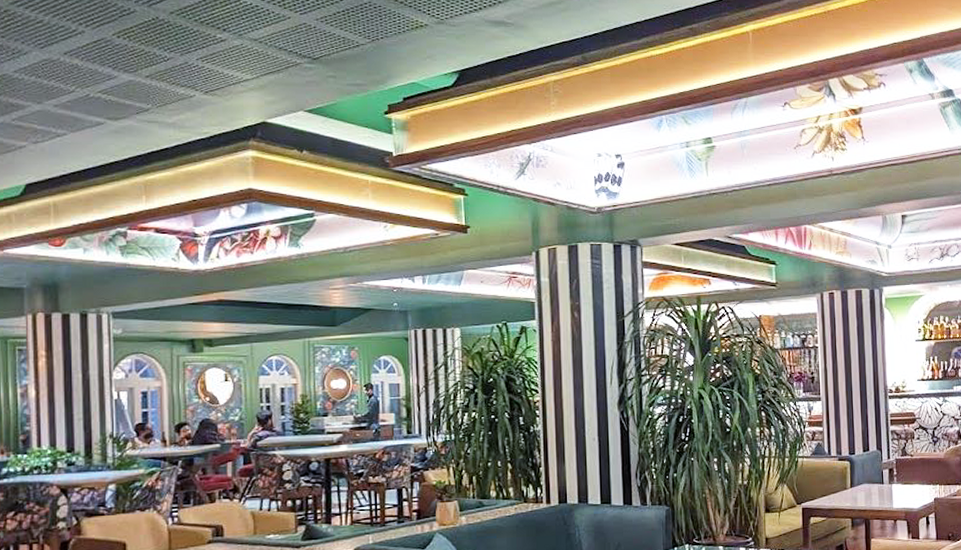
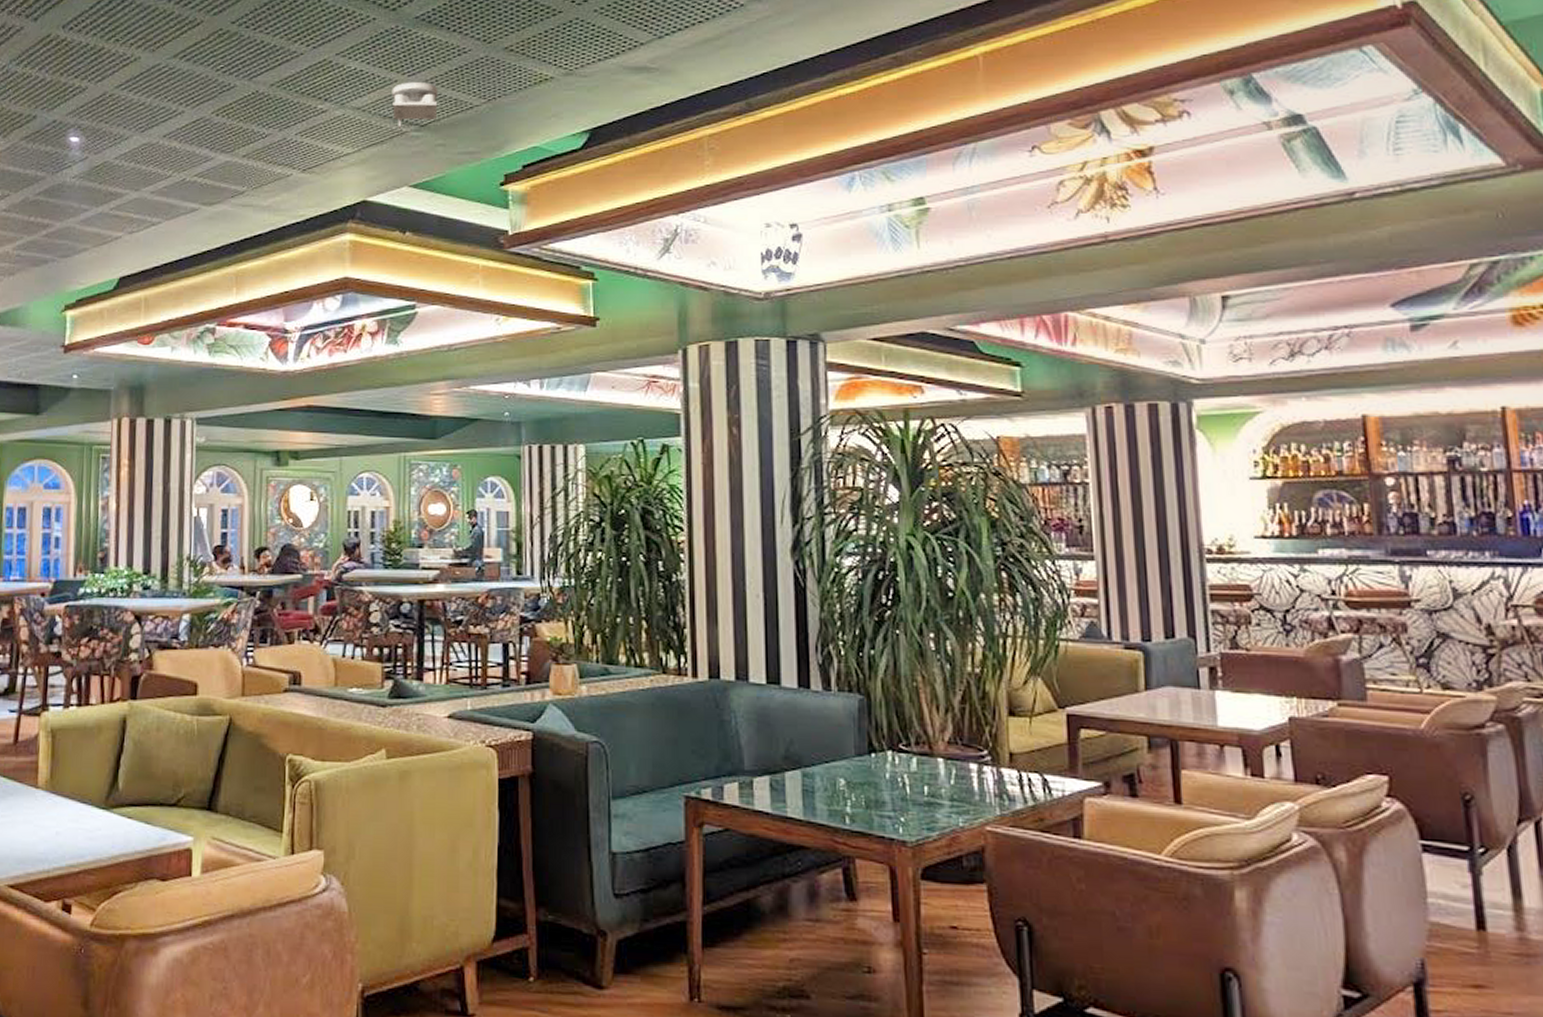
smoke detector: none [285,19,328,60] -> present [391,81,438,129]

